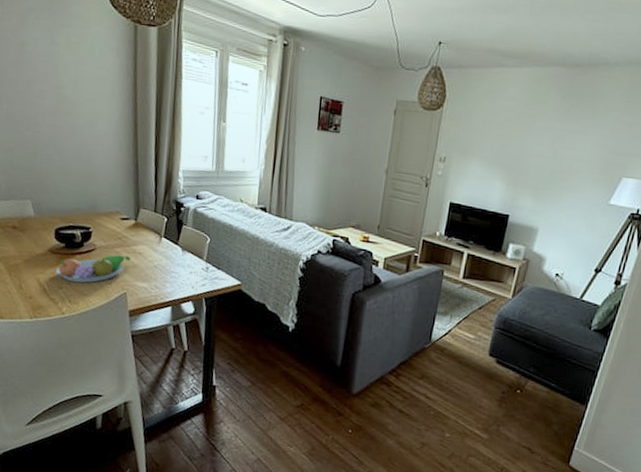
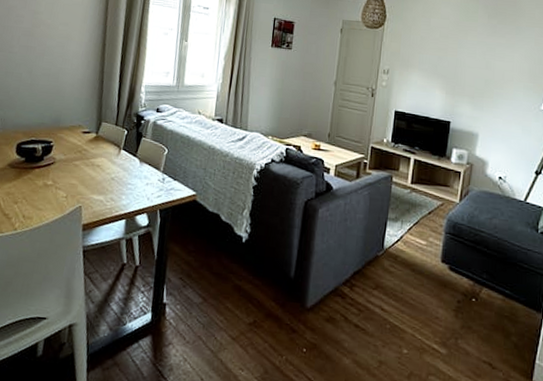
fruit bowl: present [55,255,131,283] -> none [12,168,89,197]

